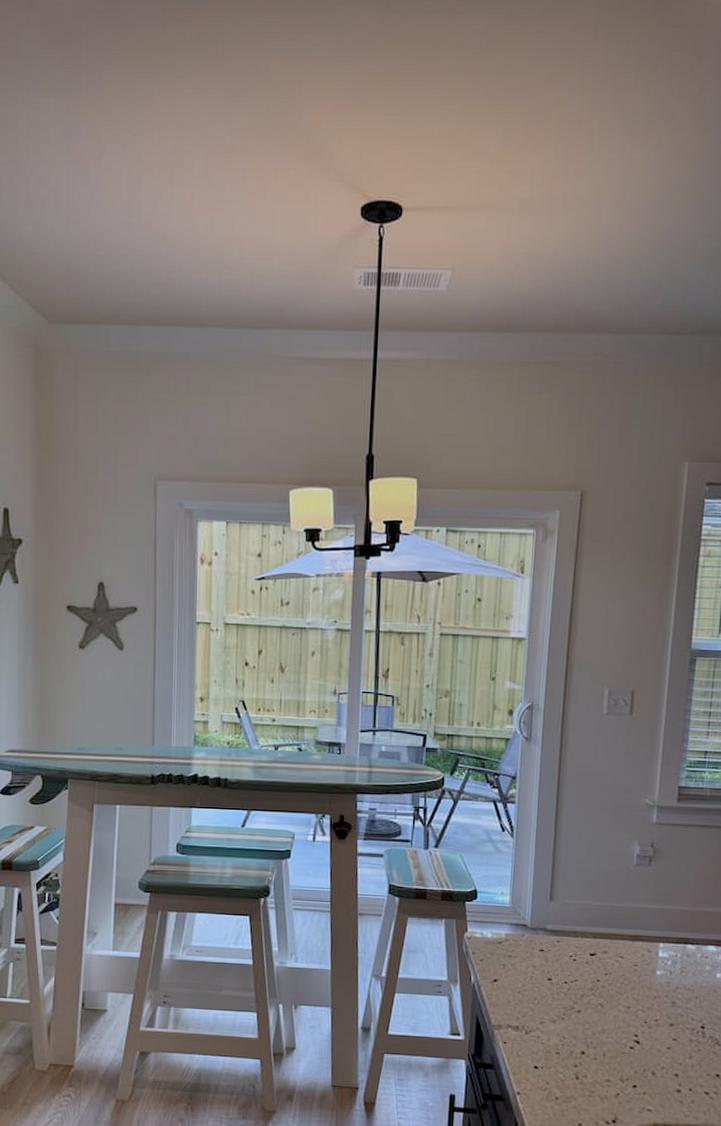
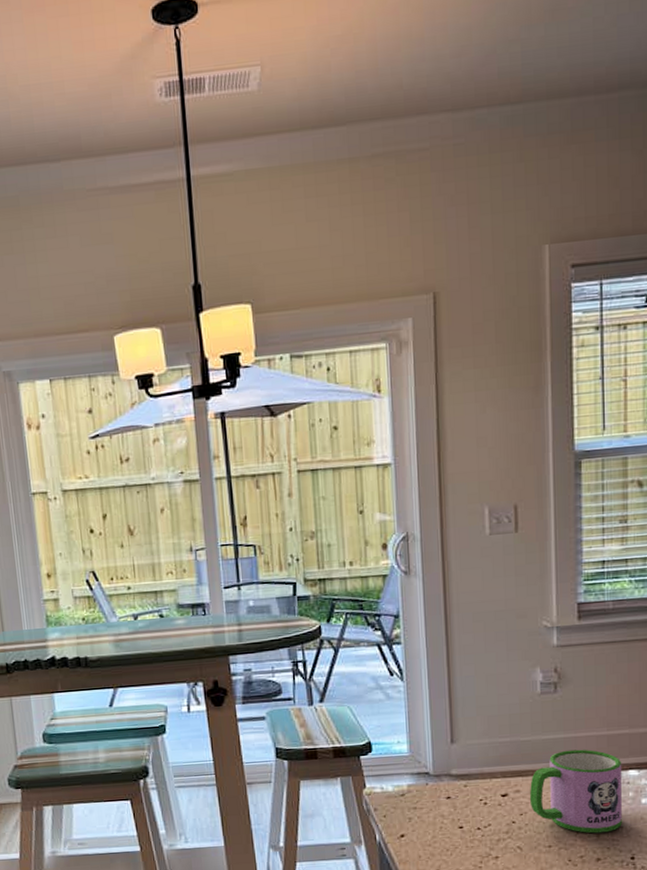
mug: none [615,920,703,1001] -> present [530,749,623,834]

